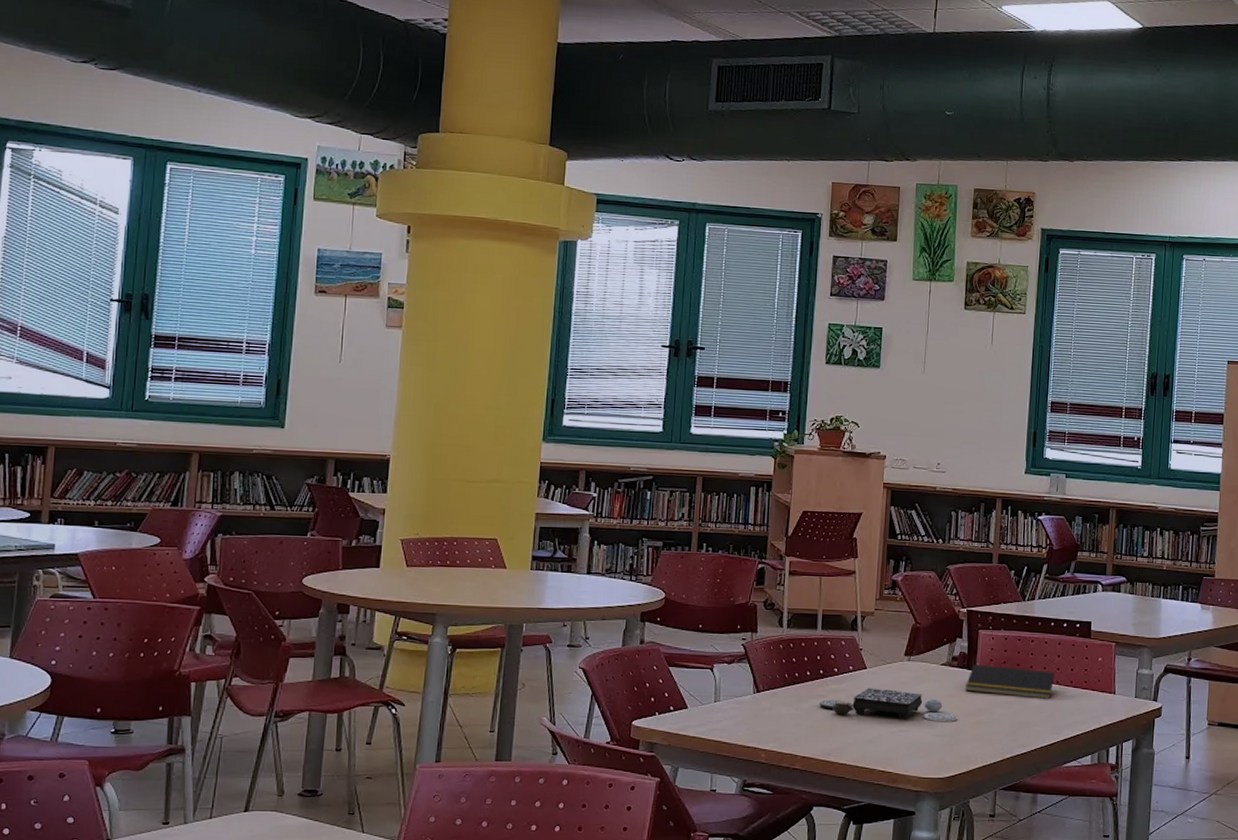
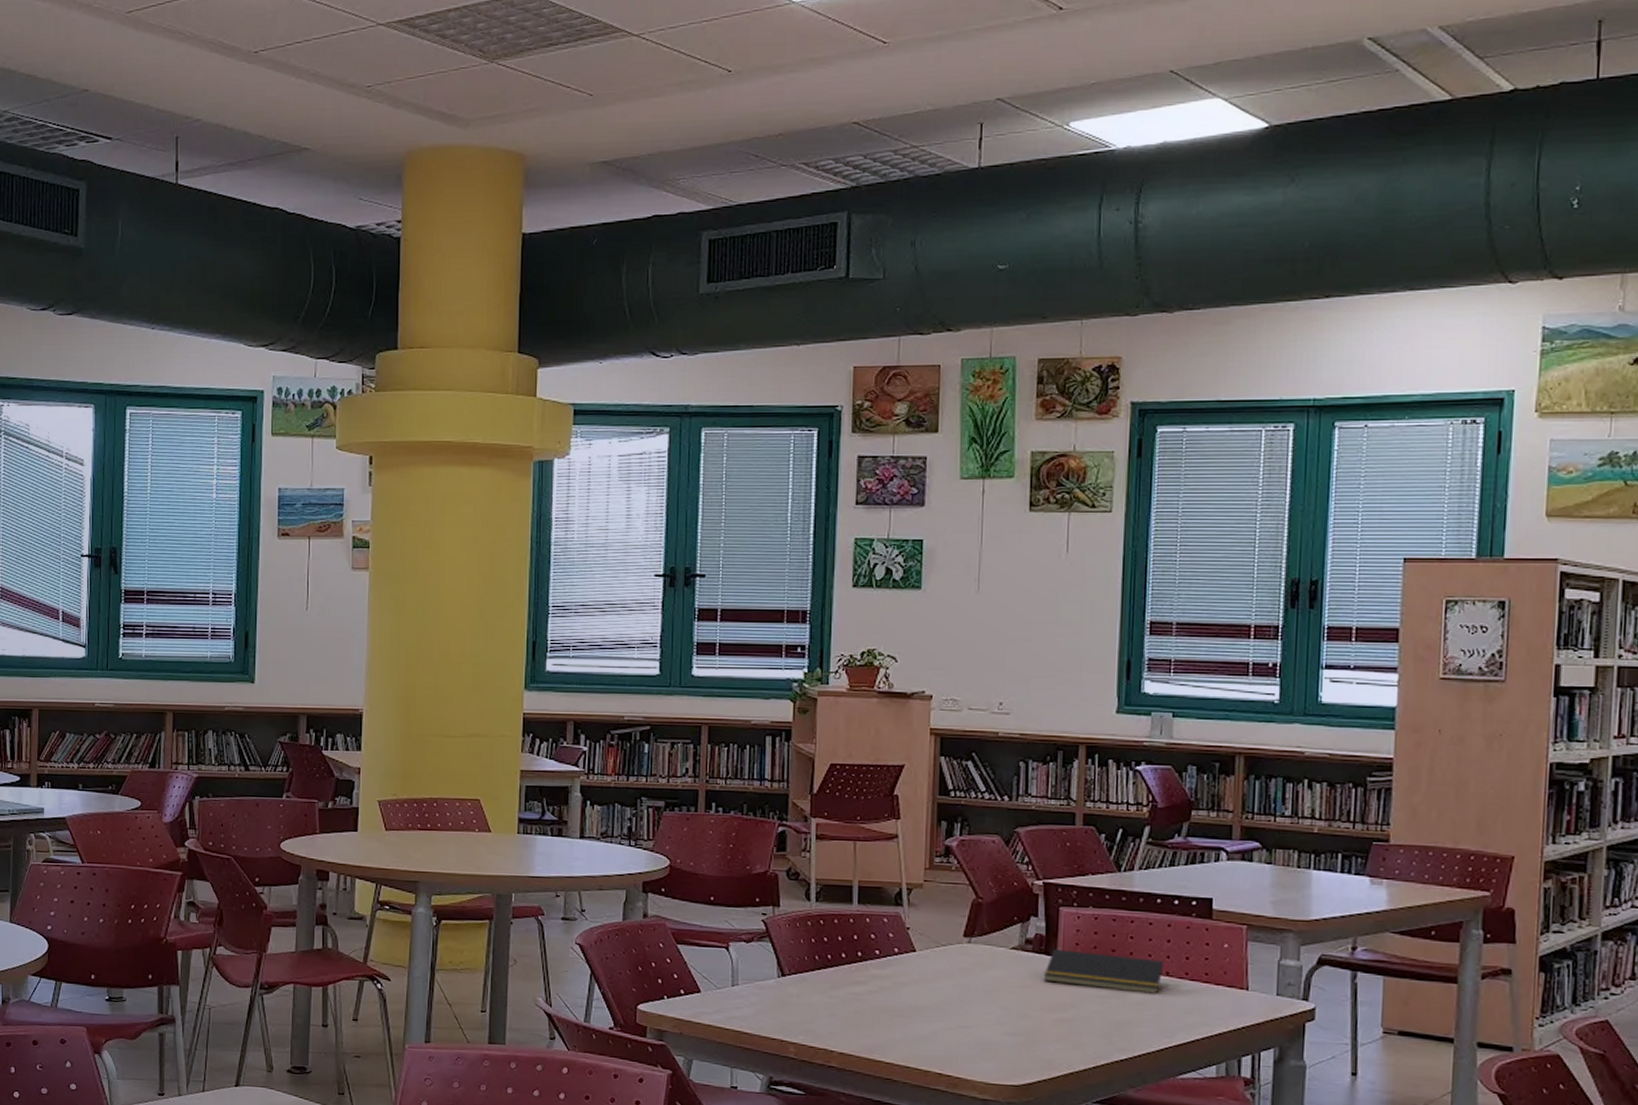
board game: present [819,688,958,723] -> none [858,974,1035,1019]

